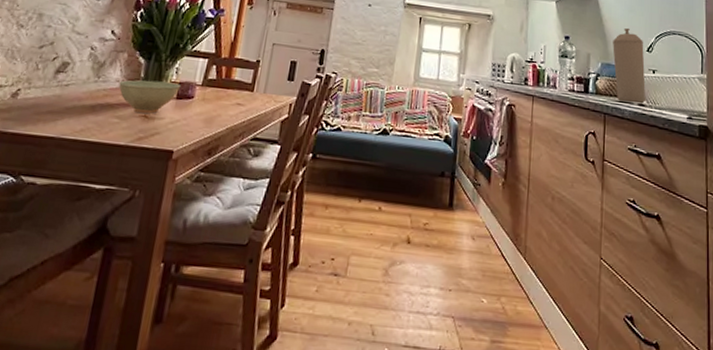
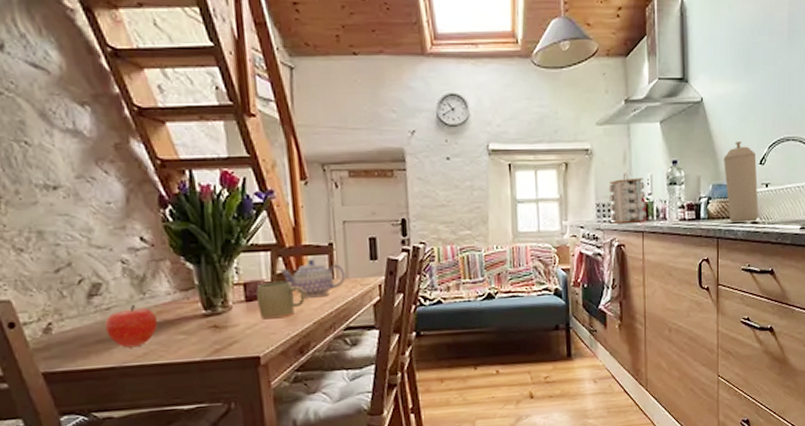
fruit: none [58,86,102,123] -> present [104,305,158,348]
bowl: present [119,80,182,114] -> none [171,284,248,325]
mug: none [184,84,226,119] -> present [256,280,305,320]
teapot: none [210,71,265,106] -> present [278,258,346,298]
spice rack: none [504,40,538,88] -> present [608,173,646,225]

